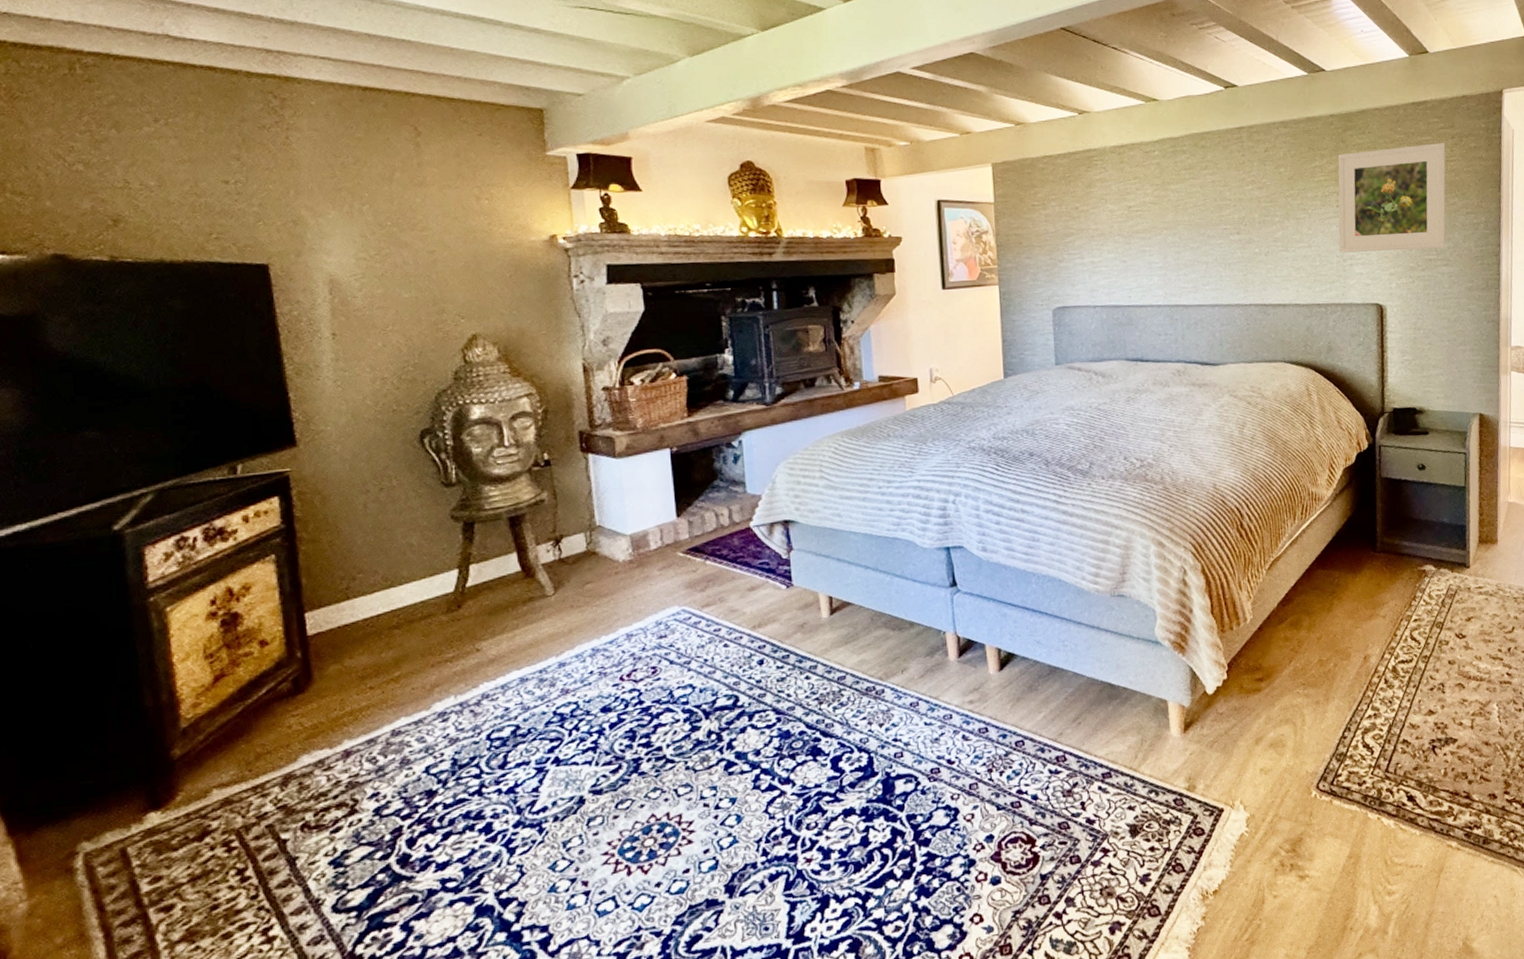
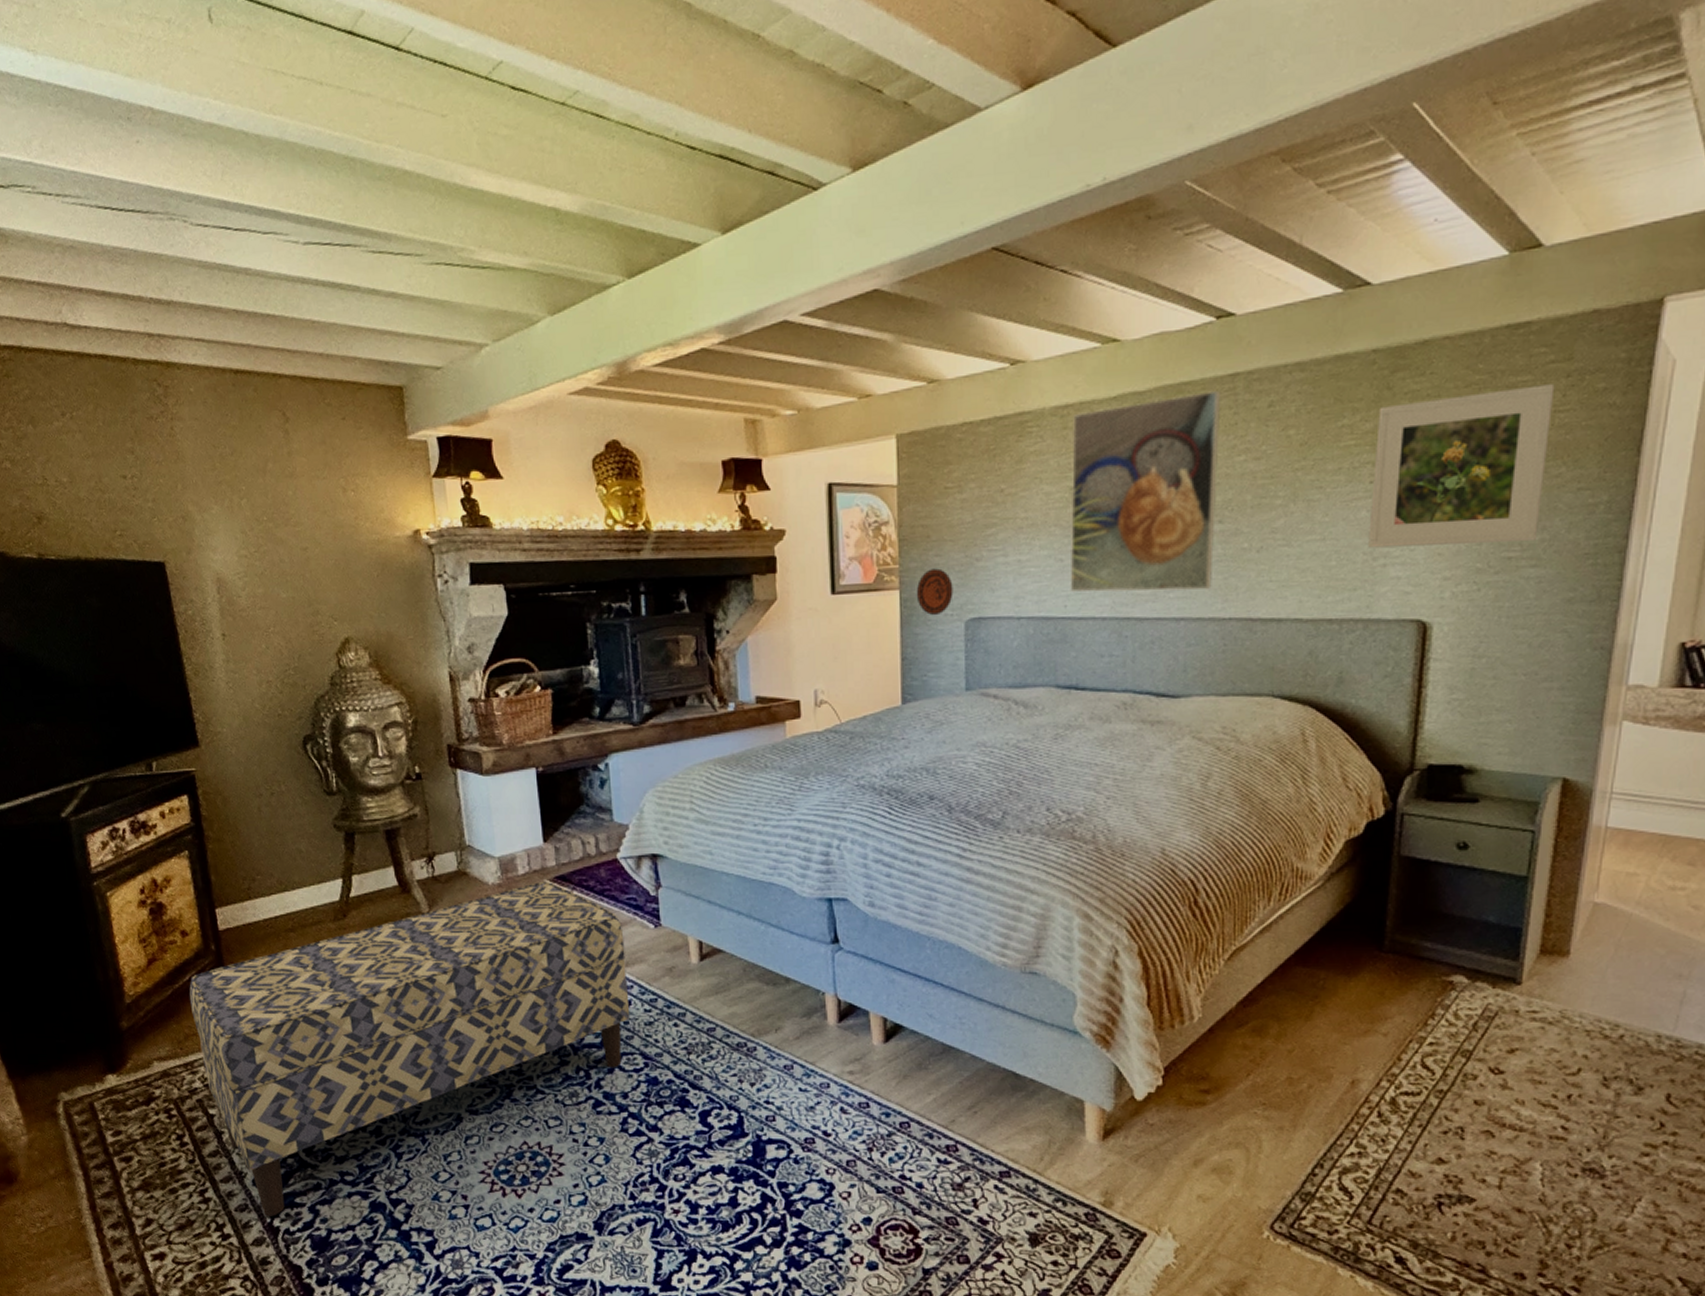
bench: none [264,553,763,945] -> present [189,881,631,1216]
decorative plate: none [1012,268,1042,306] -> present [916,568,953,616]
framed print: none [1127,139,1236,287] -> present [1070,391,1220,593]

